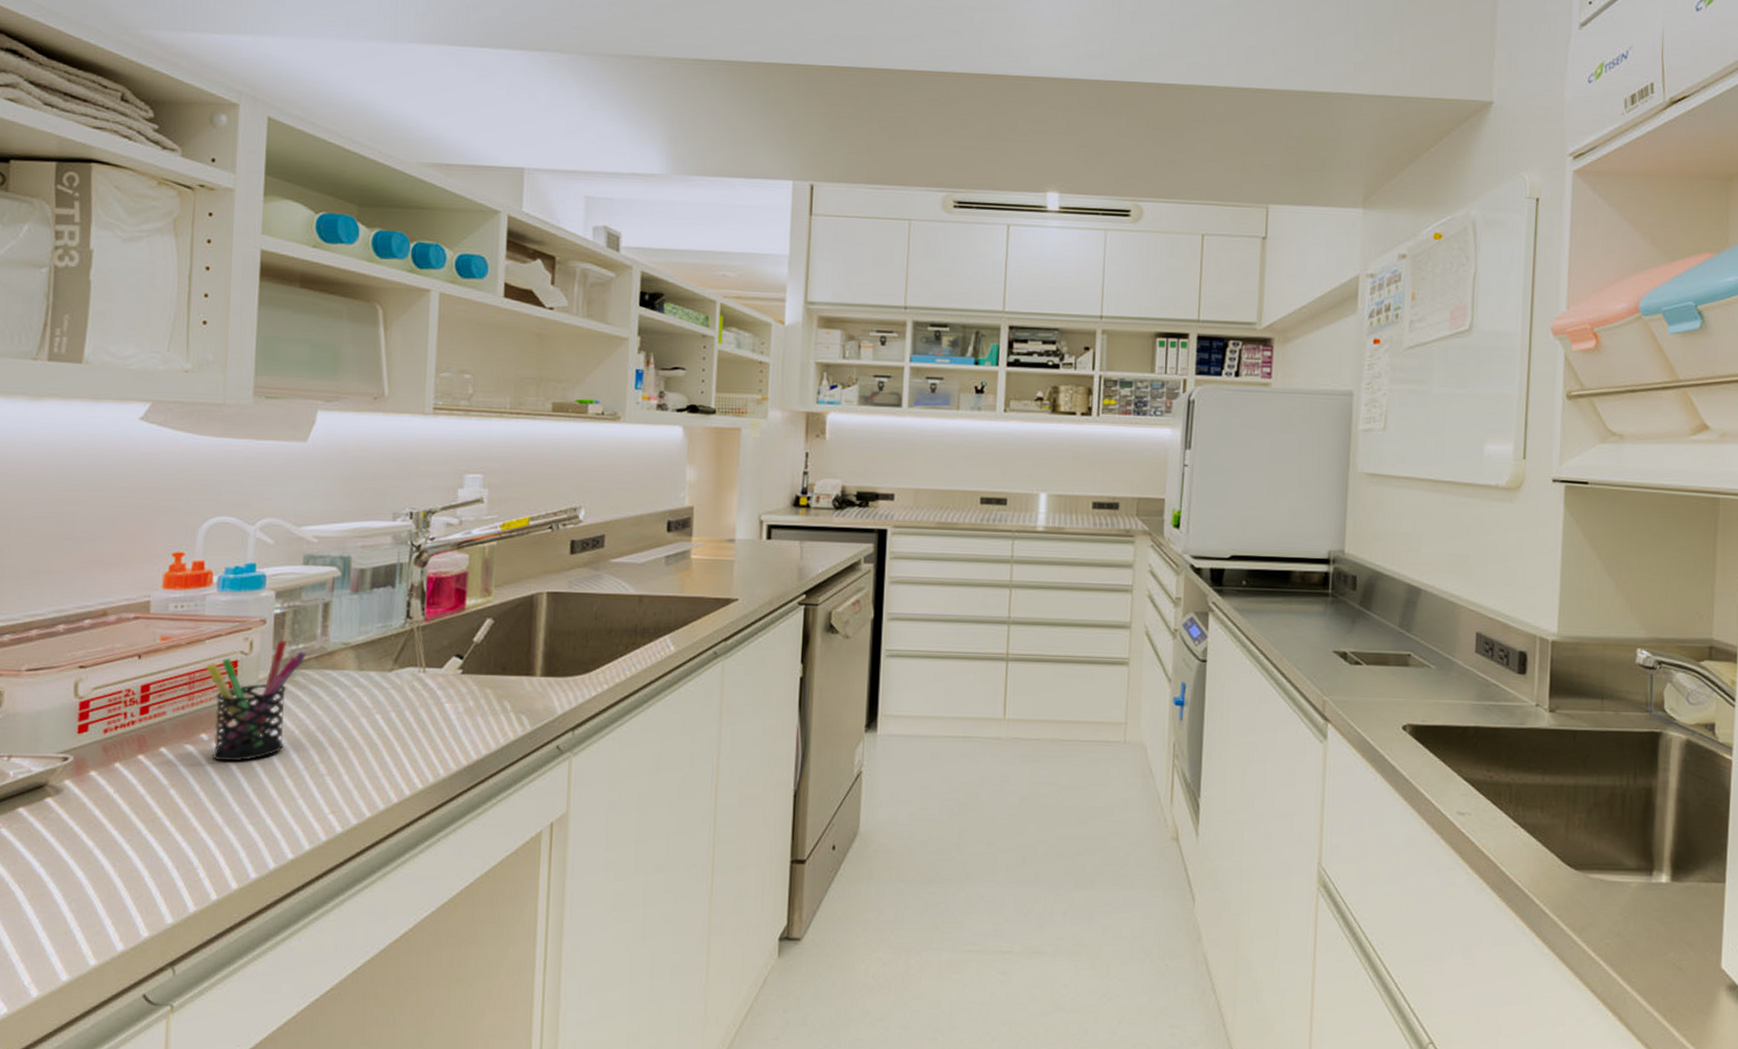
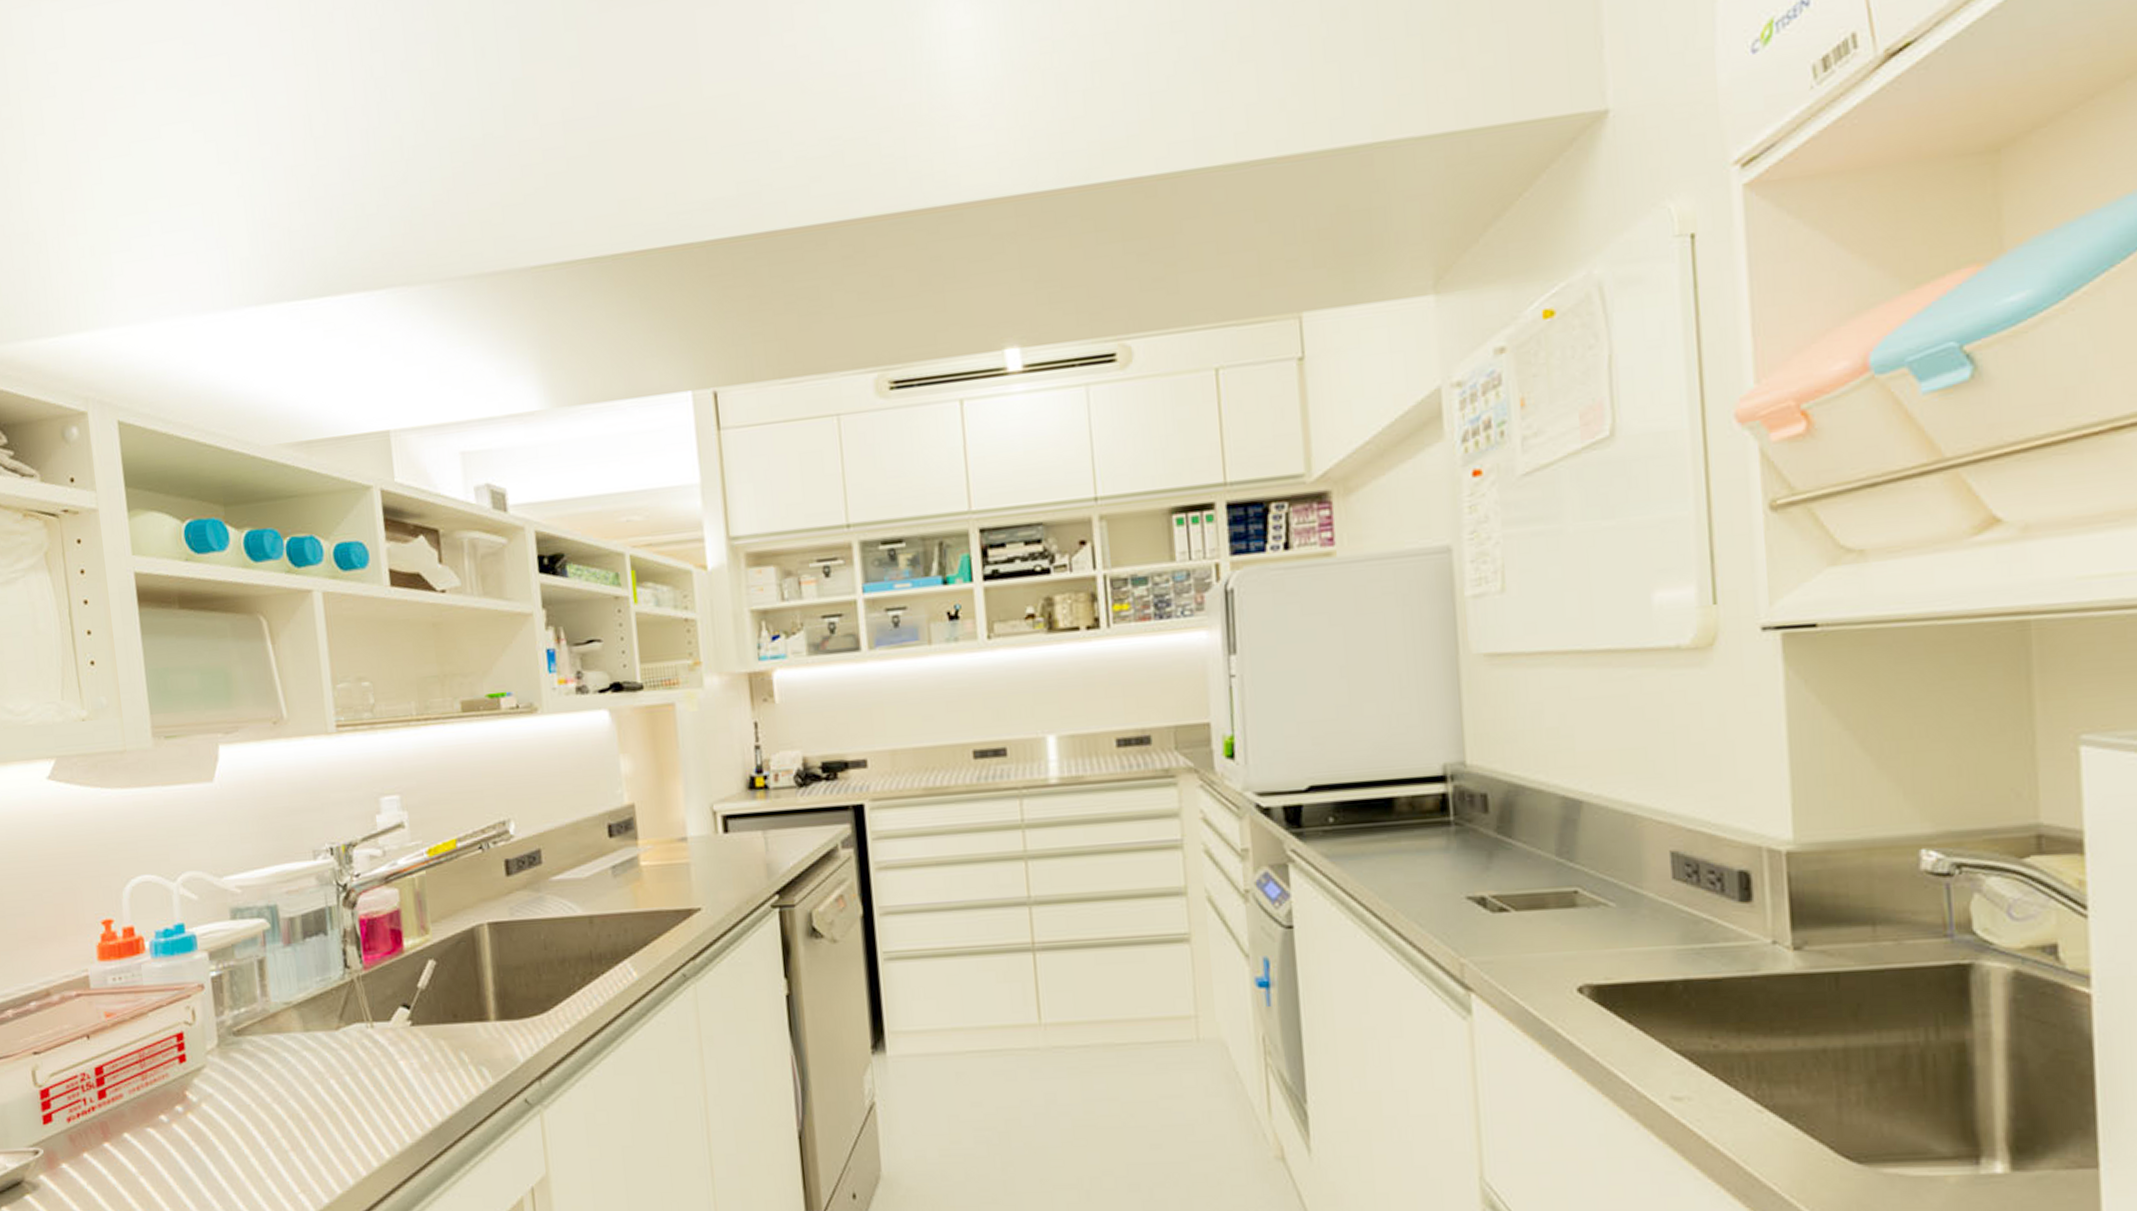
pen holder: present [206,639,307,762] -> none [154,1004,250,1144]

